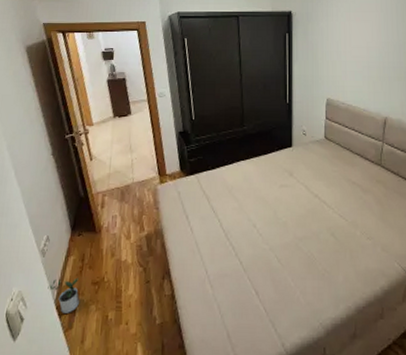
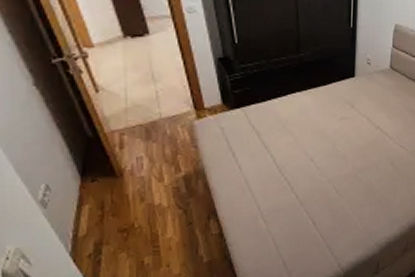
potted plant: present [47,277,80,313] -> none [57,227,106,265]

